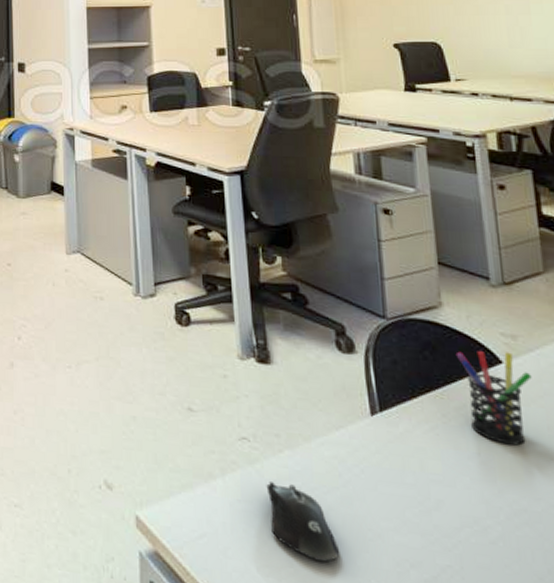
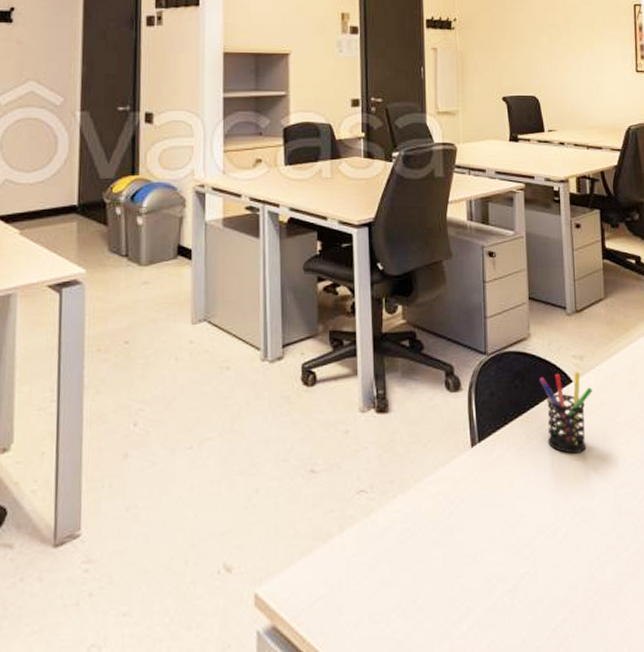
computer mouse: present [266,482,340,563] -> none [380,527,441,597]

